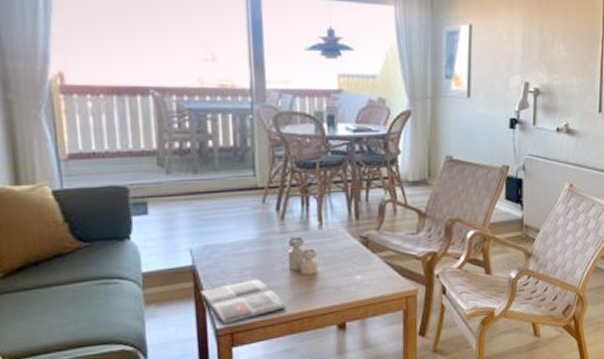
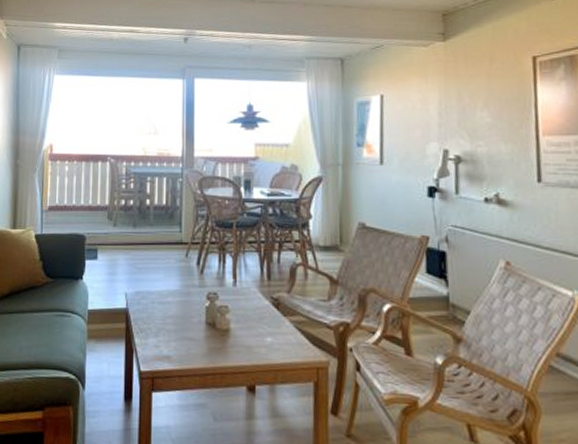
magazine: present [200,279,286,324] -> none [130,328,200,368]

